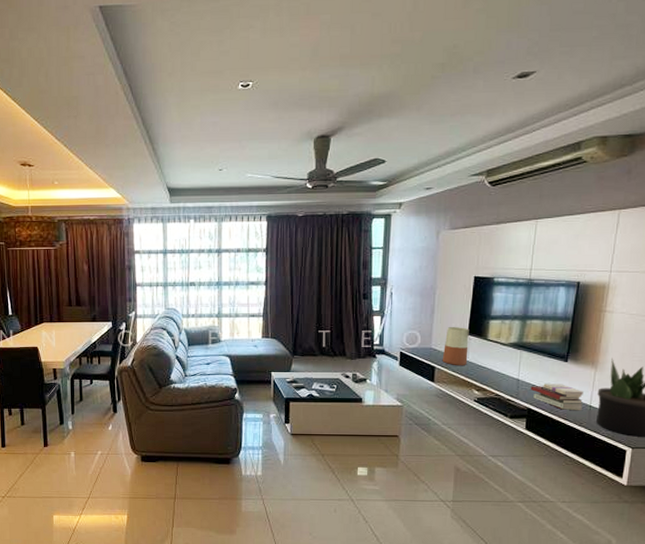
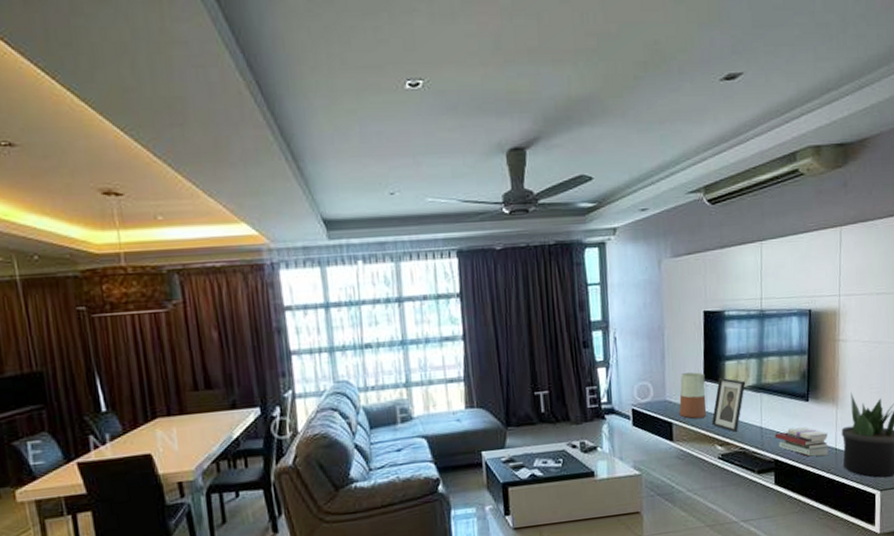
picture frame: none [471,333,508,381] -> present [711,377,746,432]

